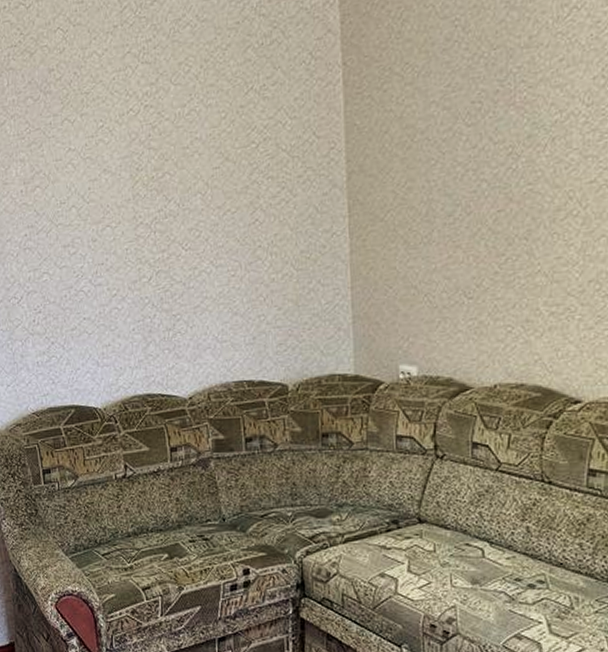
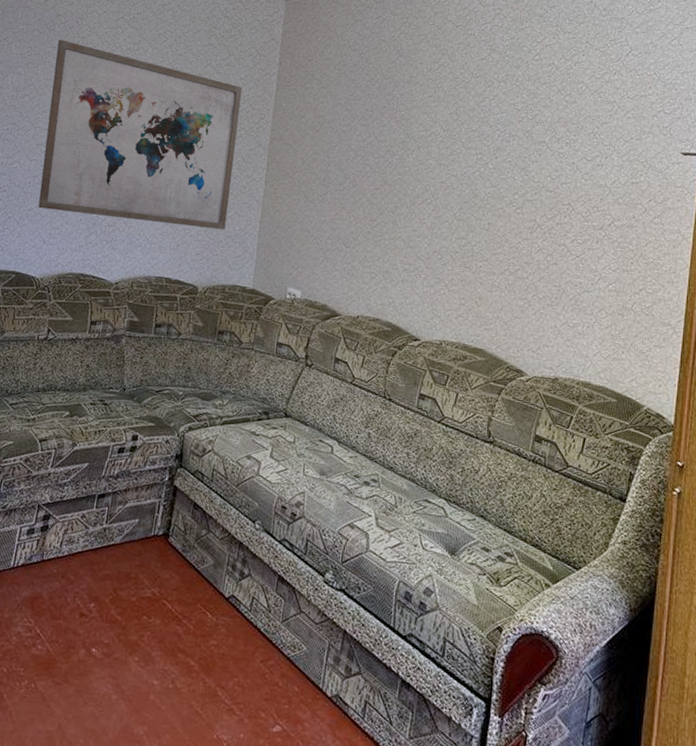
wall art: none [58,101,309,325] -> present [38,39,243,230]

